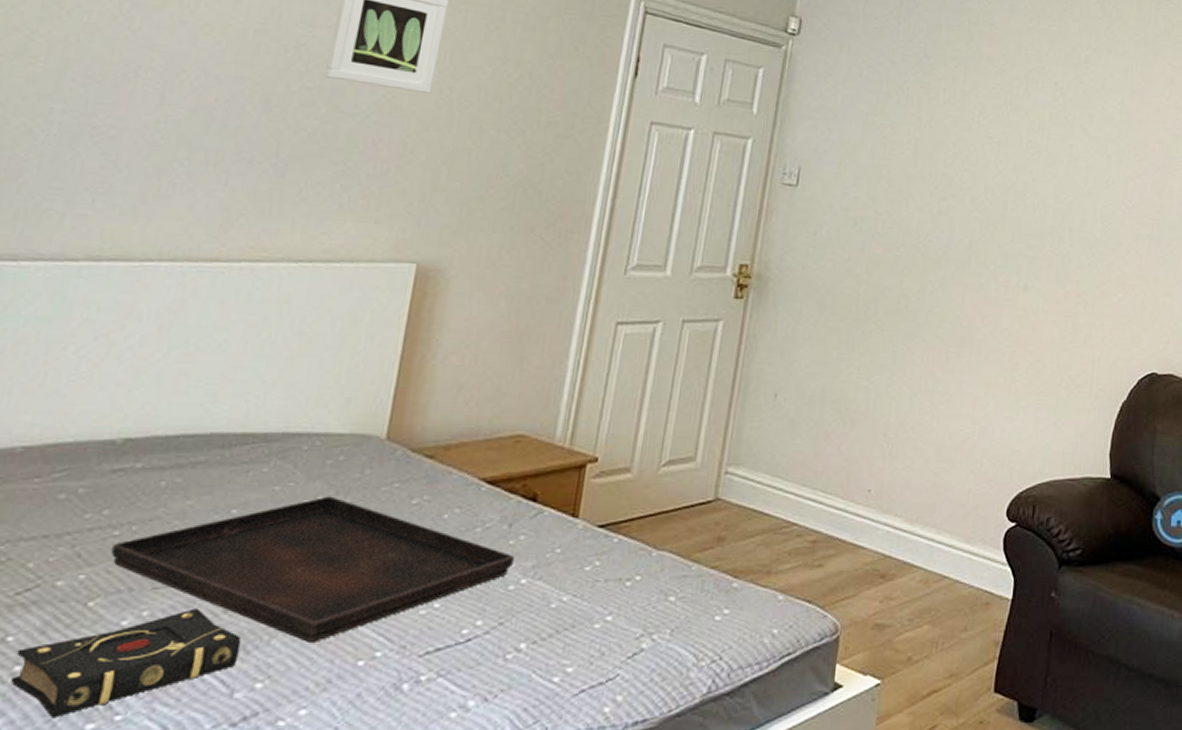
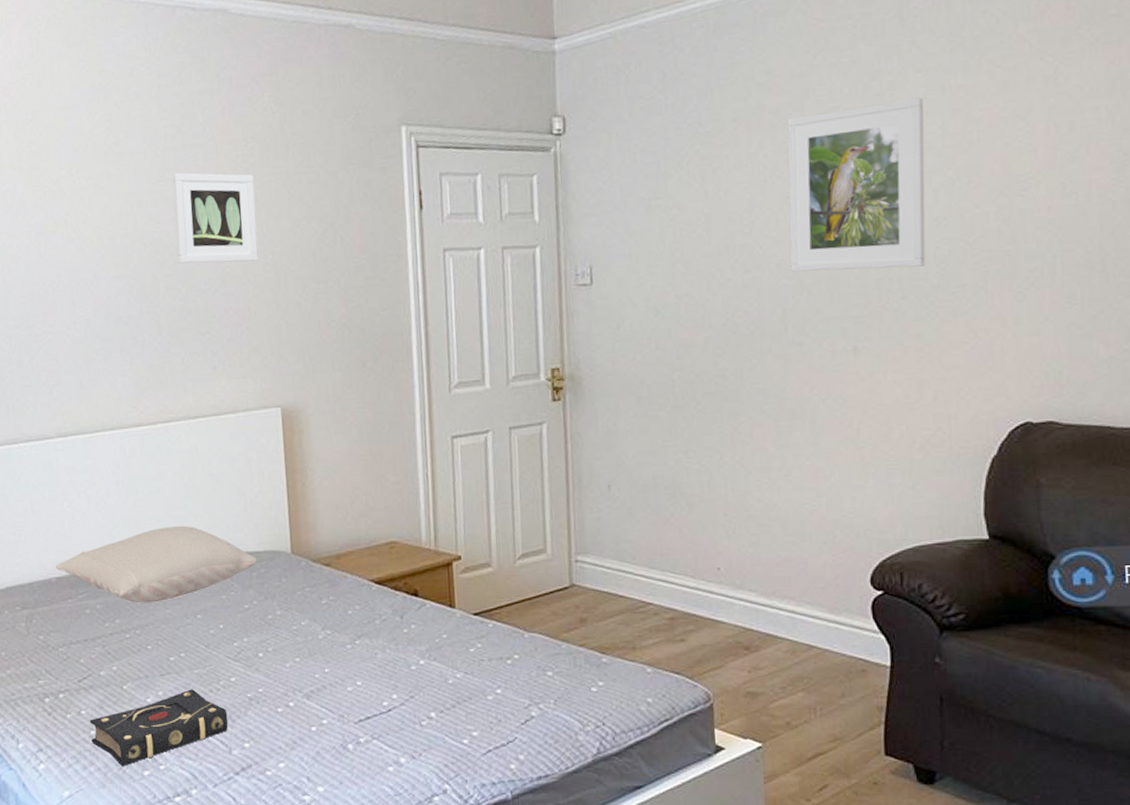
pillow: none [26,392,338,490] -> present [55,525,258,603]
serving tray: present [110,496,514,642] -> none [127,601,411,713]
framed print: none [982,68,1111,221] -> present [787,97,926,272]

